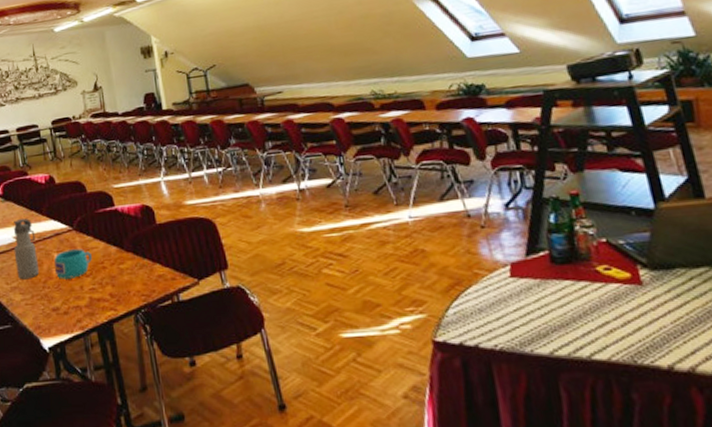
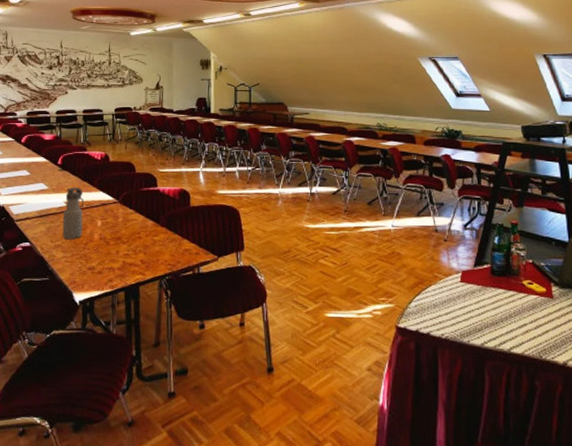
cup: present [54,249,92,279] -> none [96,219,131,244]

